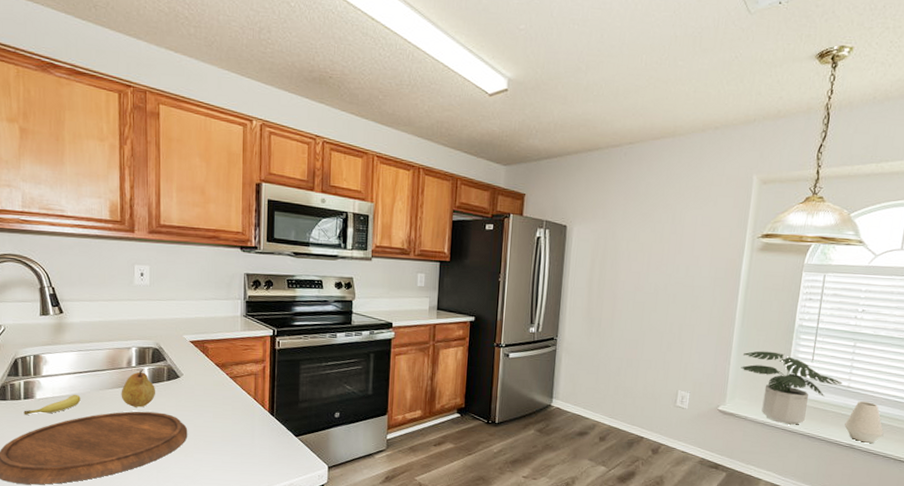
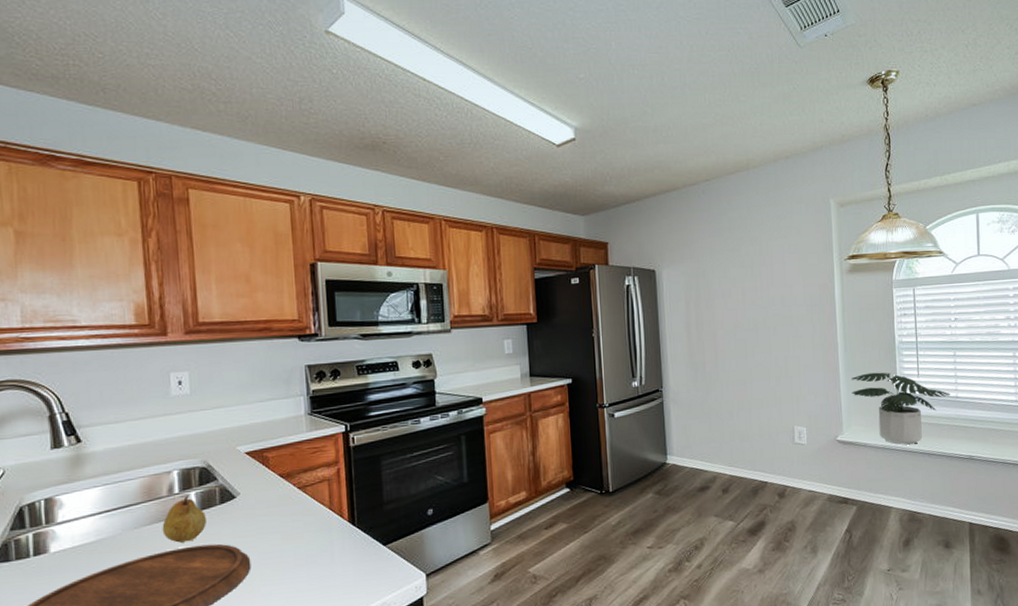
fruit: present [23,394,81,416] -> none [34,538,110,577]
vase: present [844,400,884,443] -> none [960,409,999,452]

